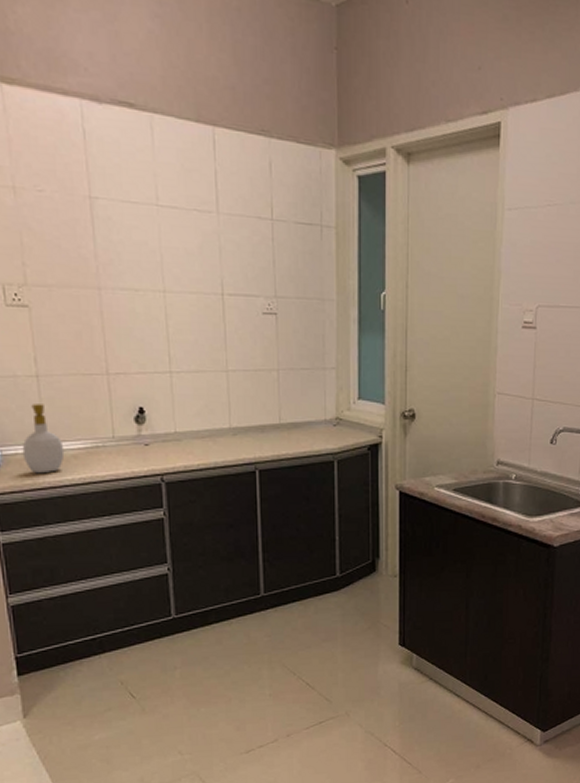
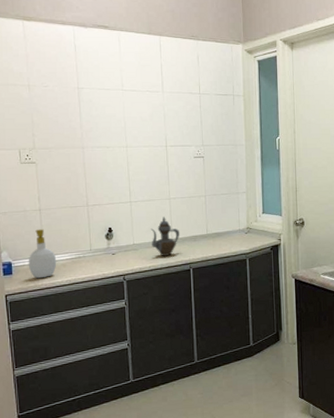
teapot: none [199,396,242,451] -> present [150,217,180,256]

